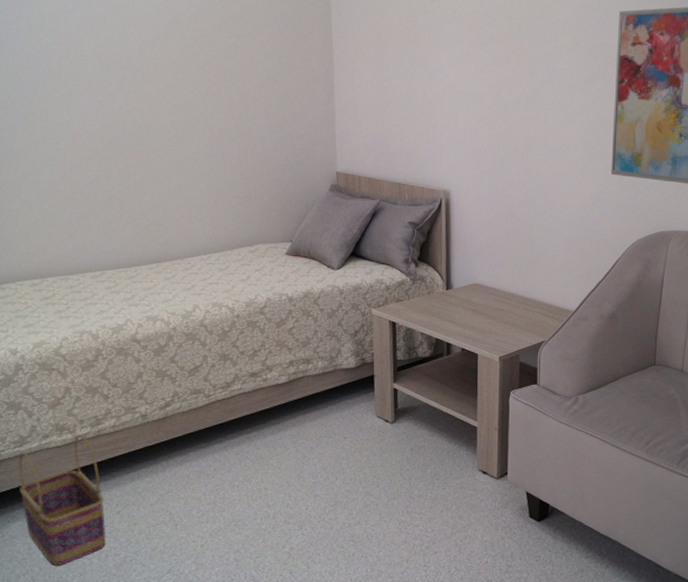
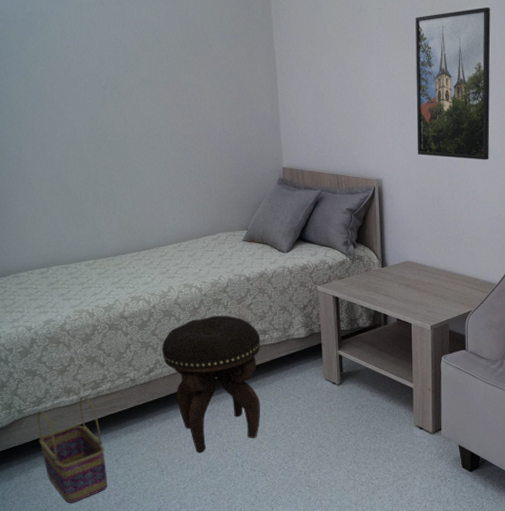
footstool: none [181,341,303,502] -> present [161,315,261,452]
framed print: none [490,8,575,175] -> present [415,7,491,160]

